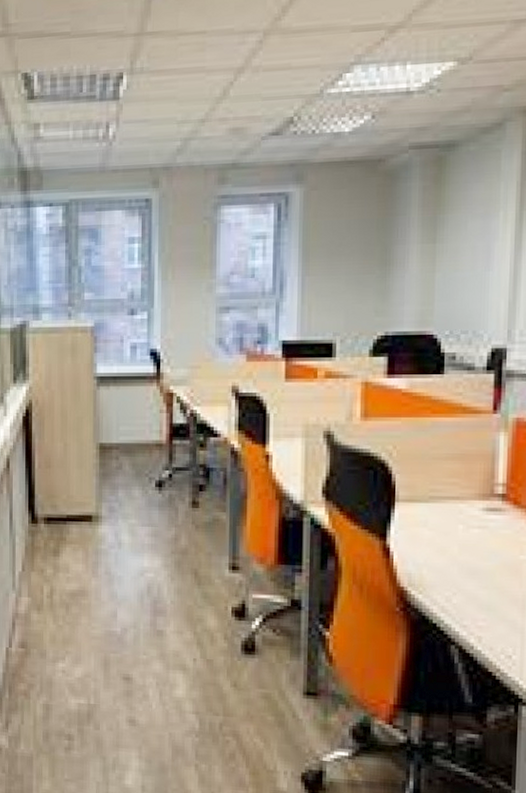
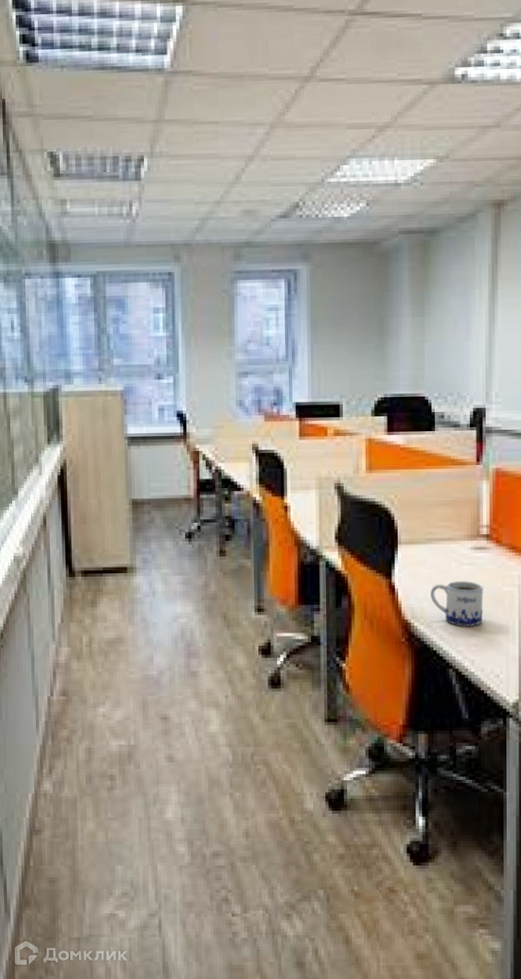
mug: none [432,546,496,599] -> present [431,581,483,626]

